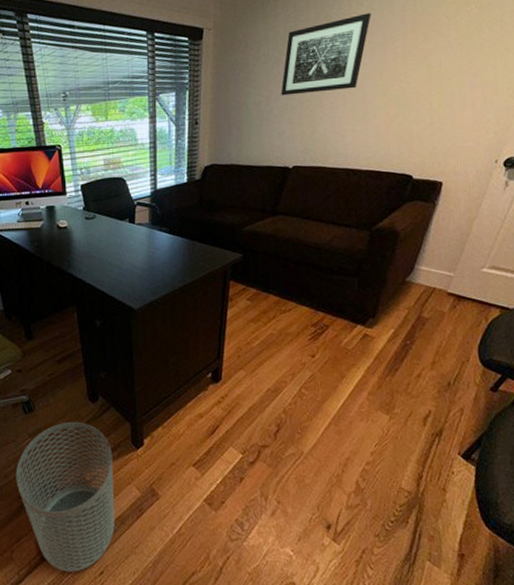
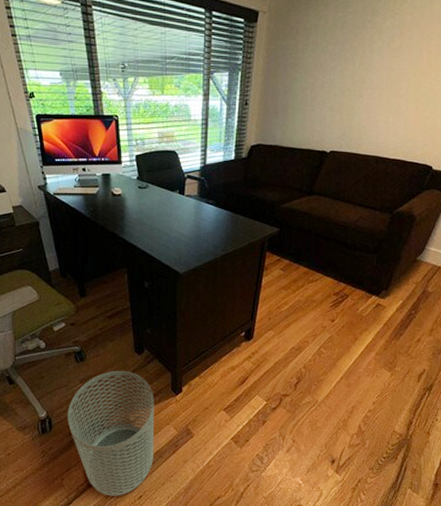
wall art: present [281,13,371,96] -> none [325,10,413,84]

